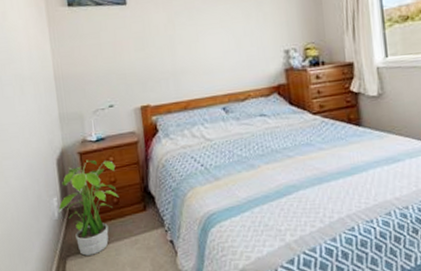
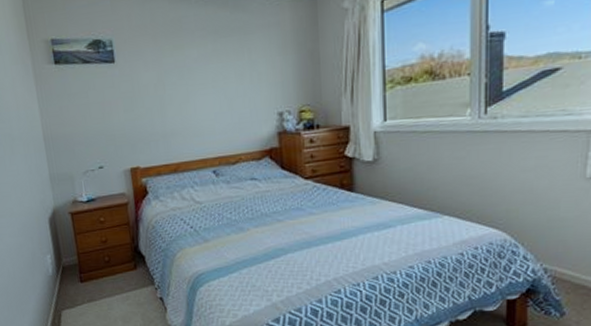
potted plant: present [58,159,119,256] -> none [52,219,110,309]

